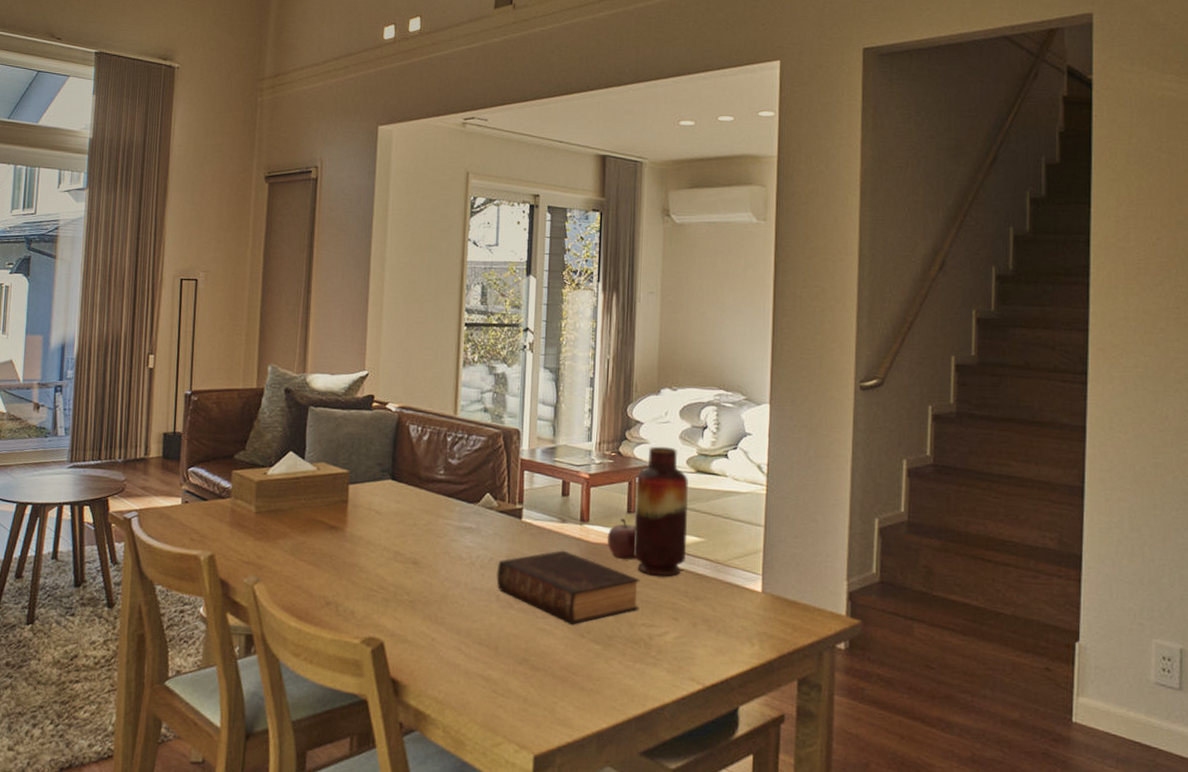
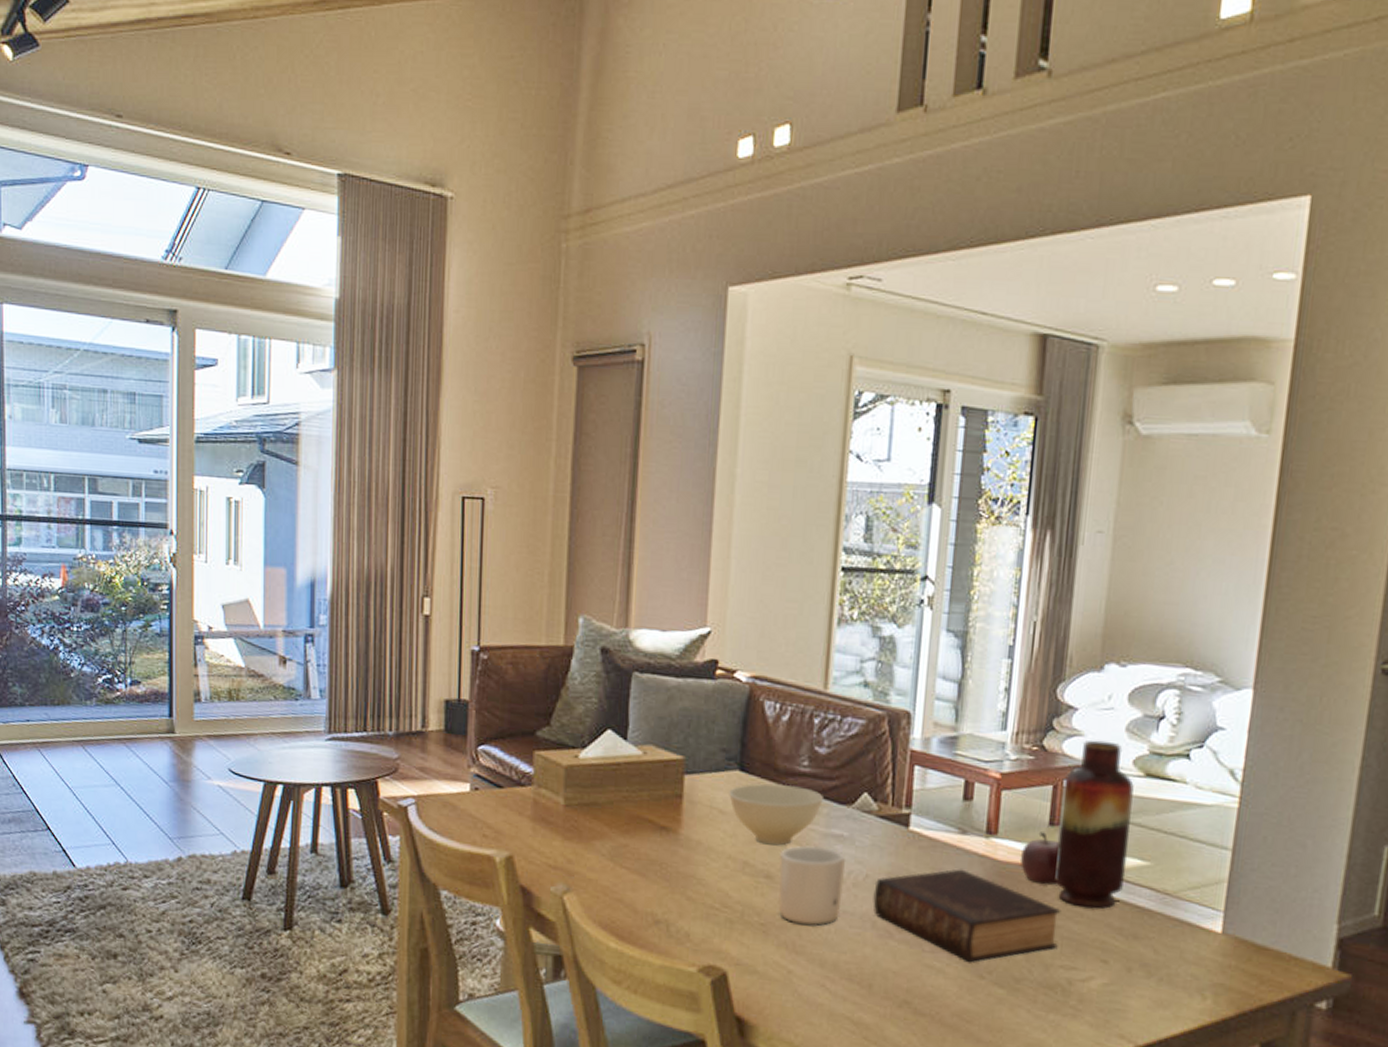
bowl: none [383,488,456,538] -> present [729,783,823,846]
mug: none [423,536,475,601] -> present [778,845,846,926]

